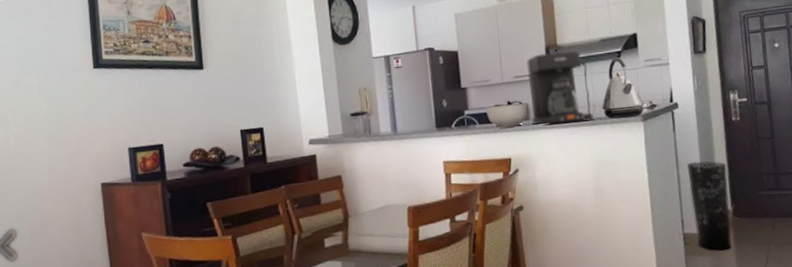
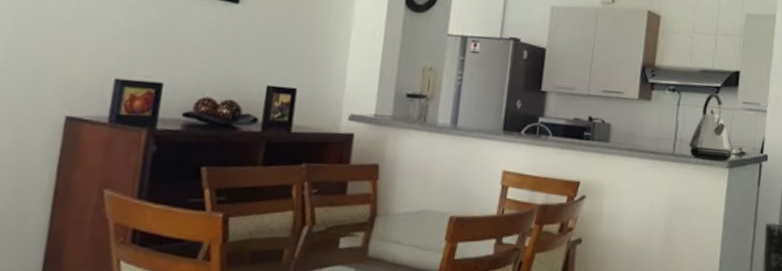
bowl: present [486,103,528,128] -> none [563,118,610,147]
coffee maker: present [526,50,594,125] -> none [611,71,678,156]

